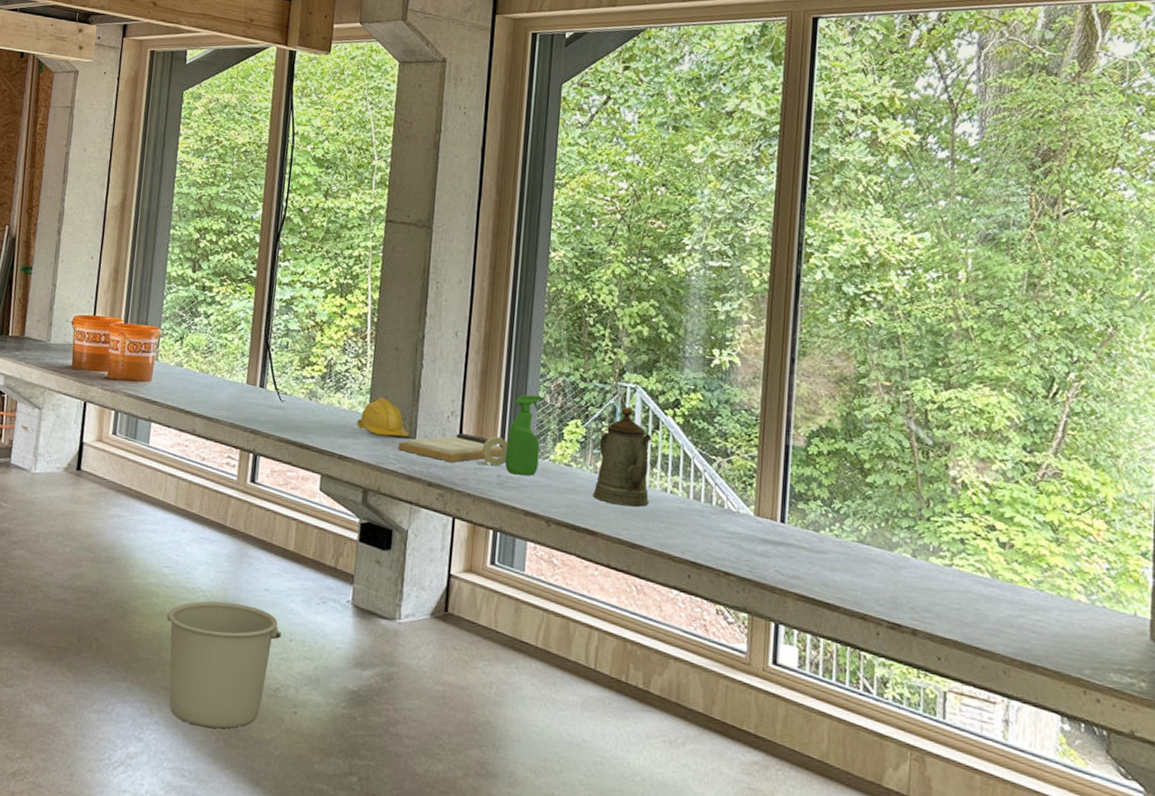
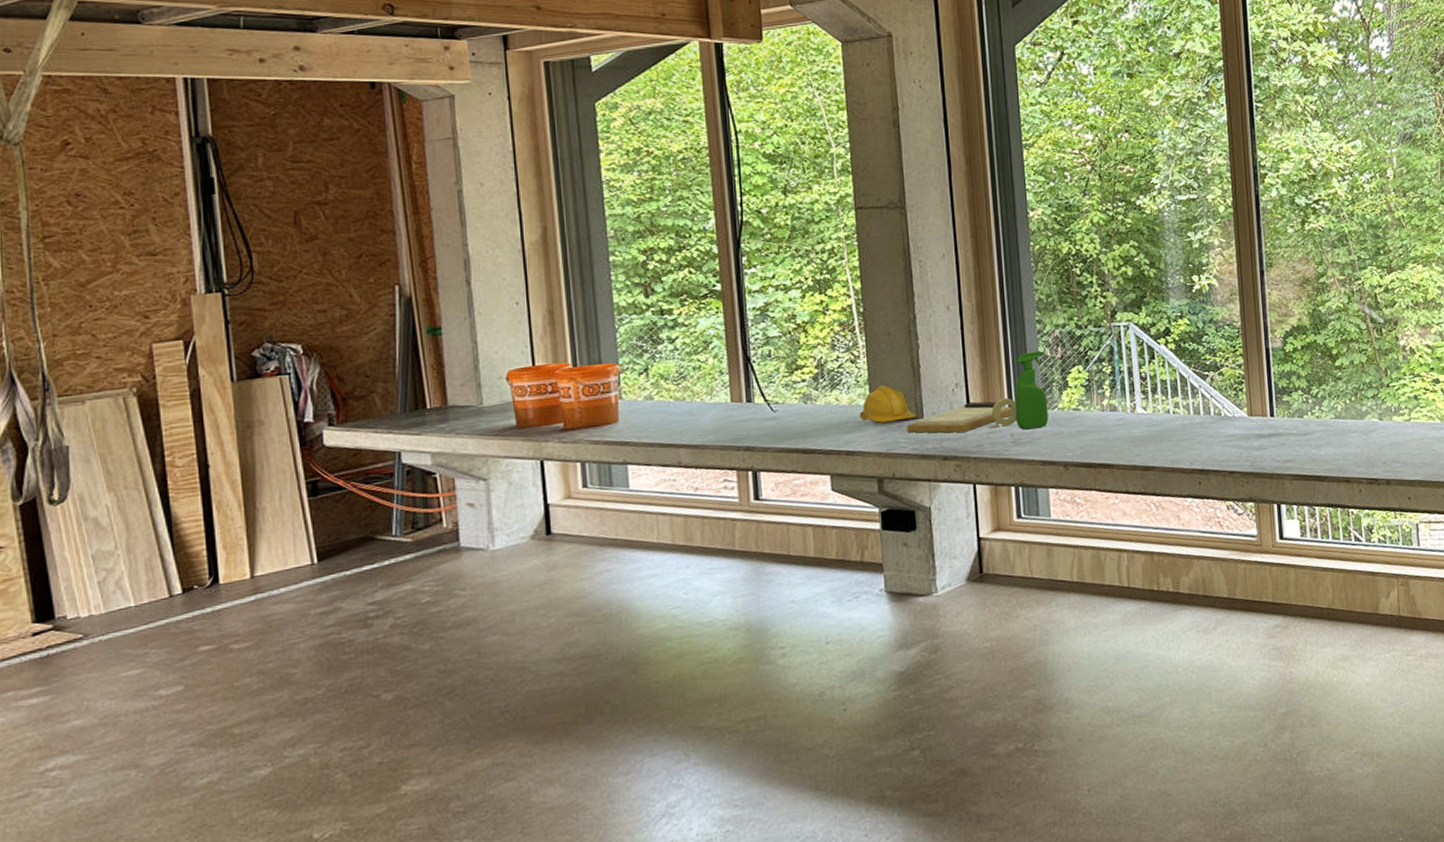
bucket: present [166,601,282,729] -> none [685,621,817,755]
coffee pot: present [592,407,652,507] -> none [1102,344,1156,436]

